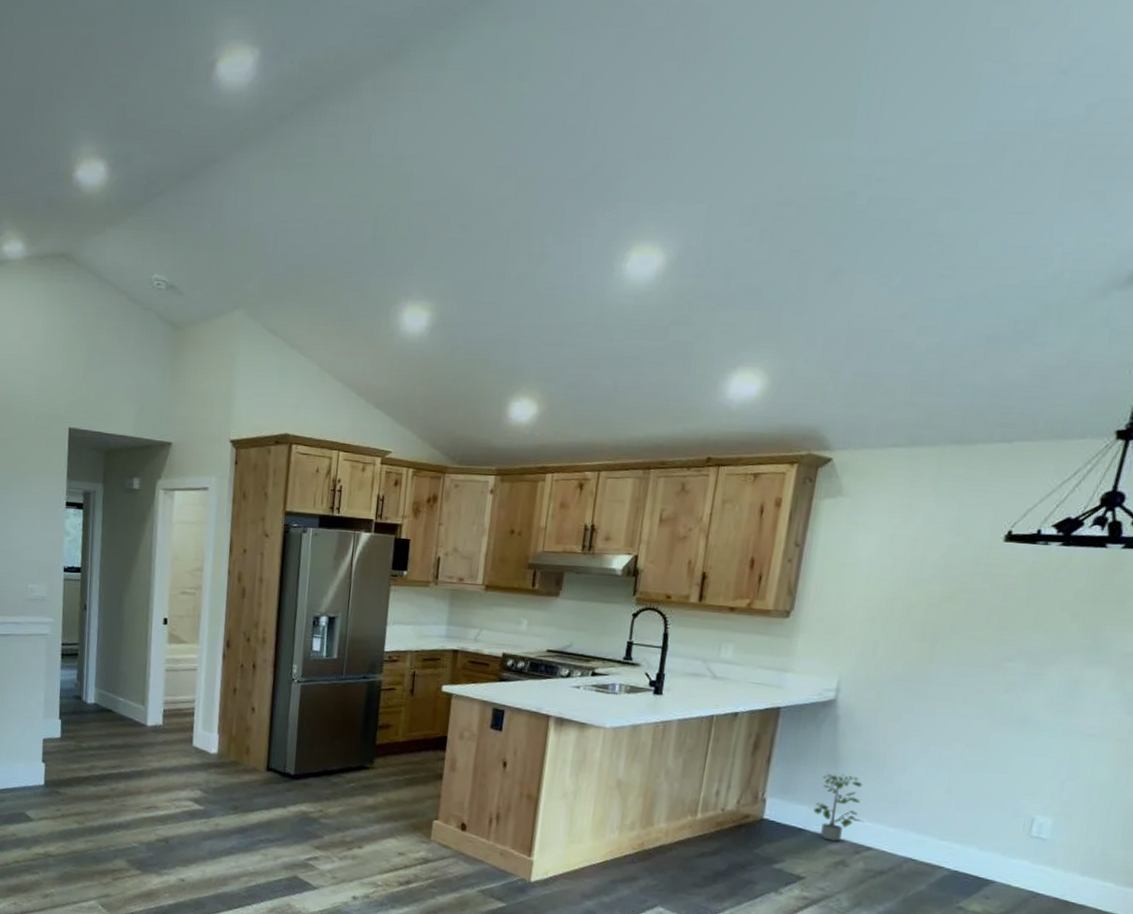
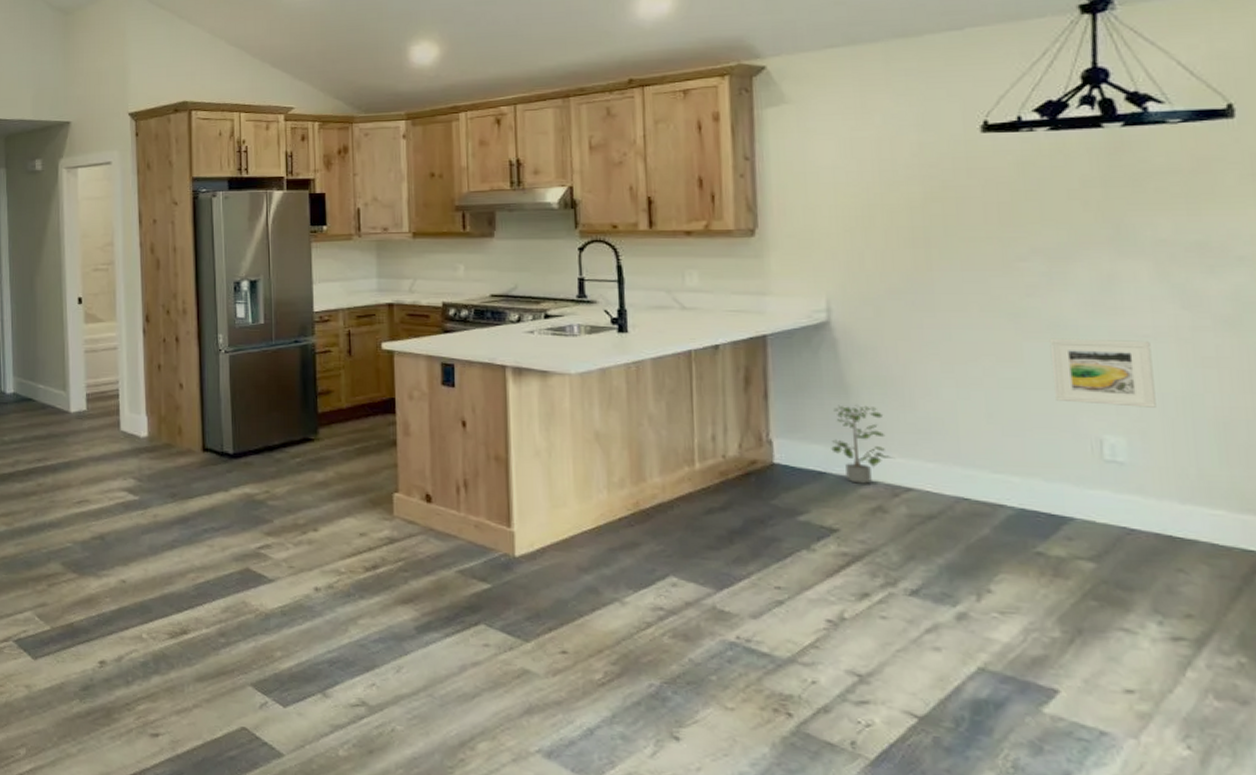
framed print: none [1006,730,1094,796] -> present [1049,338,1156,408]

